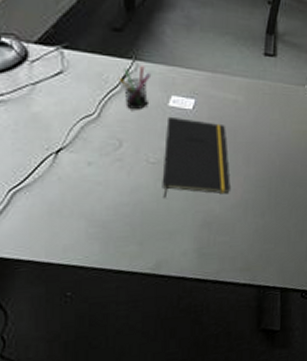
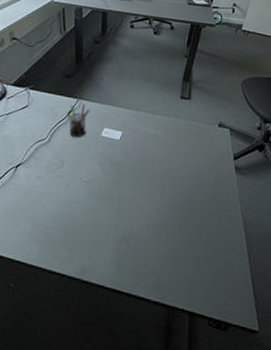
notepad: present [162,116,230,198] -> none [91,144,147,215]

